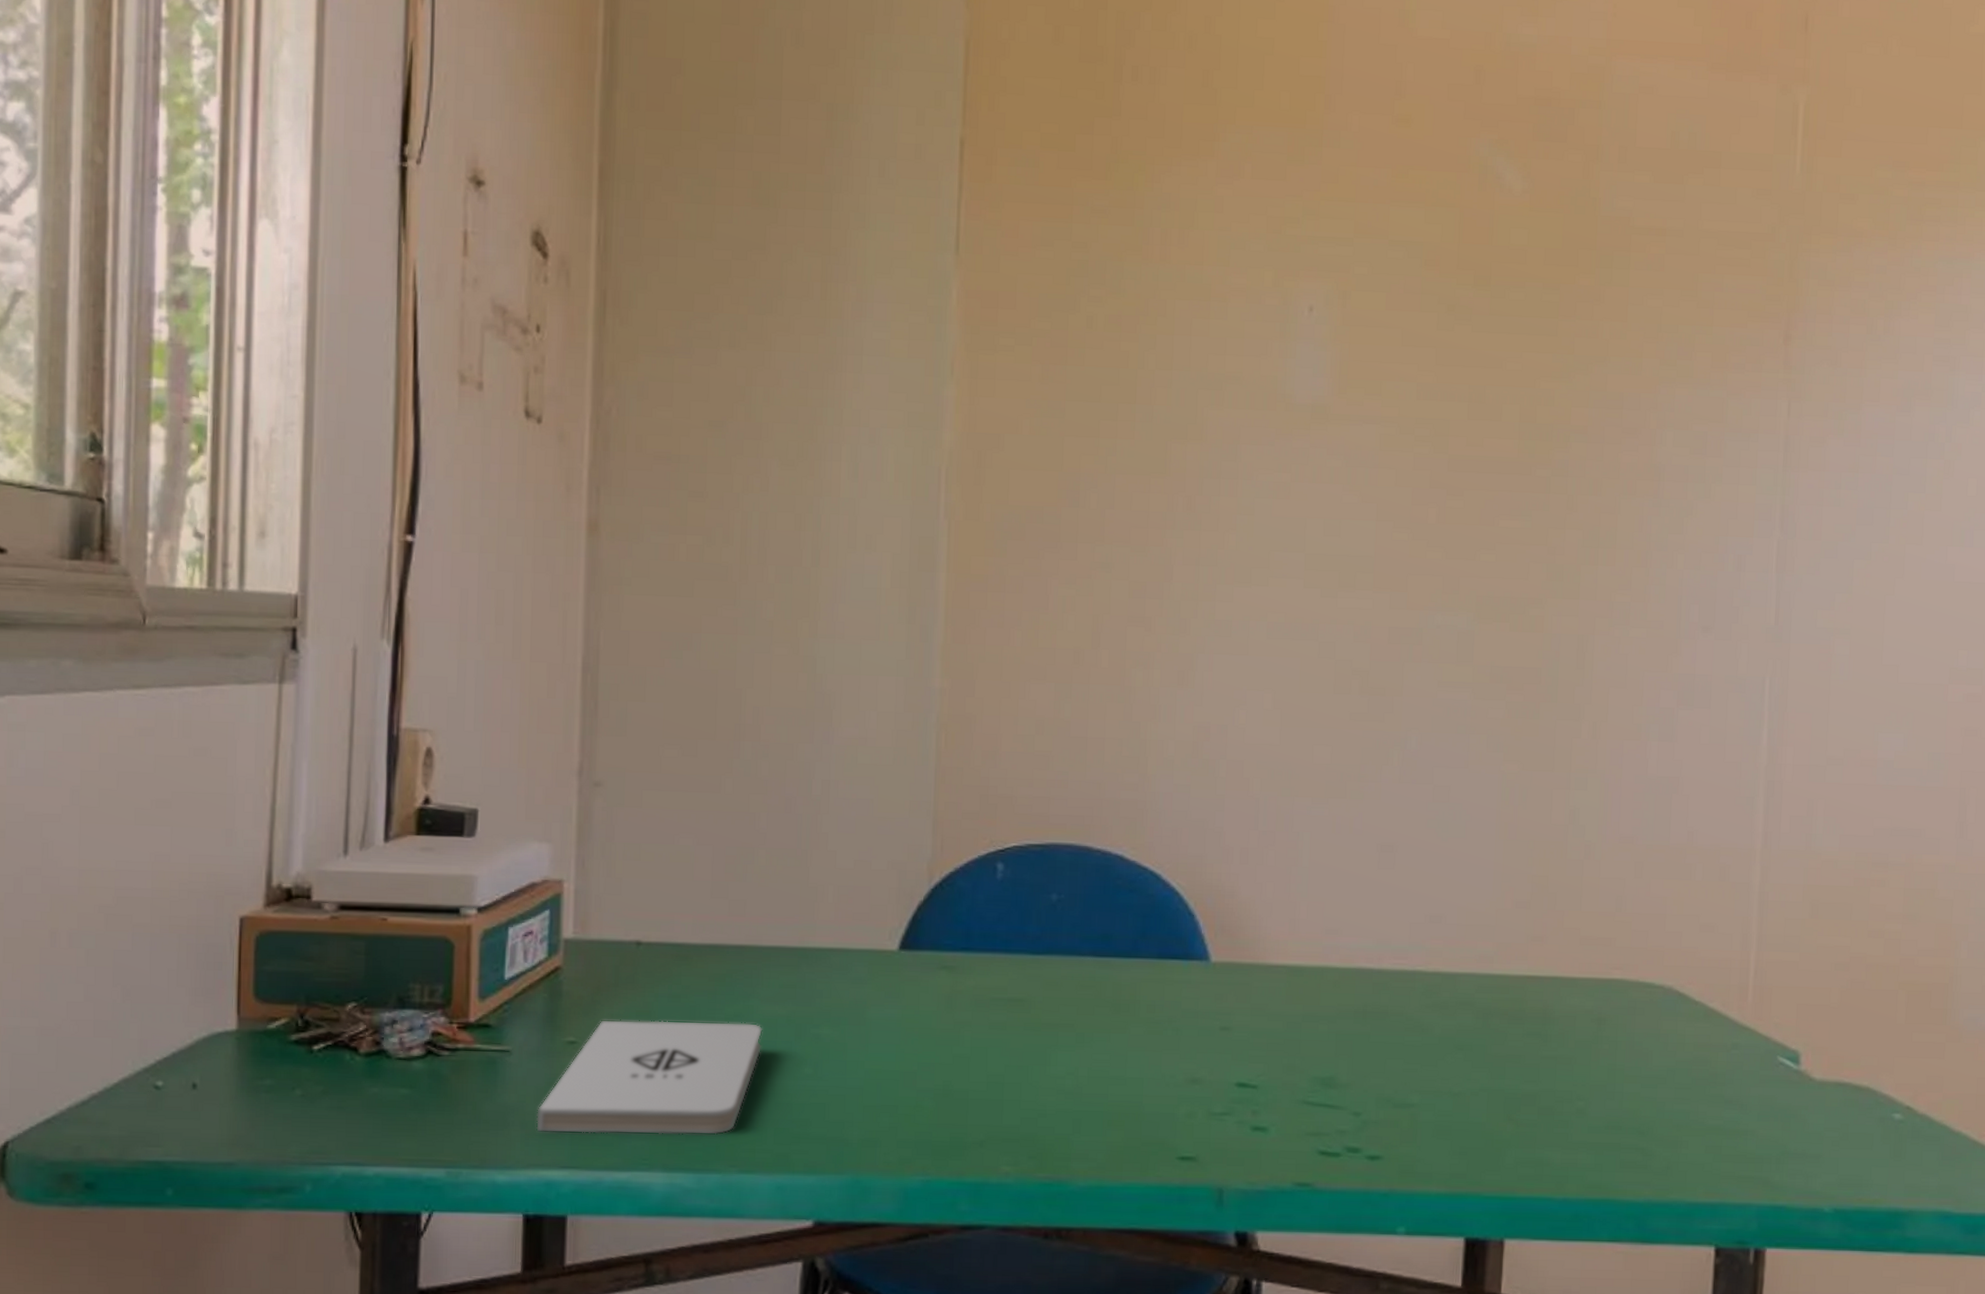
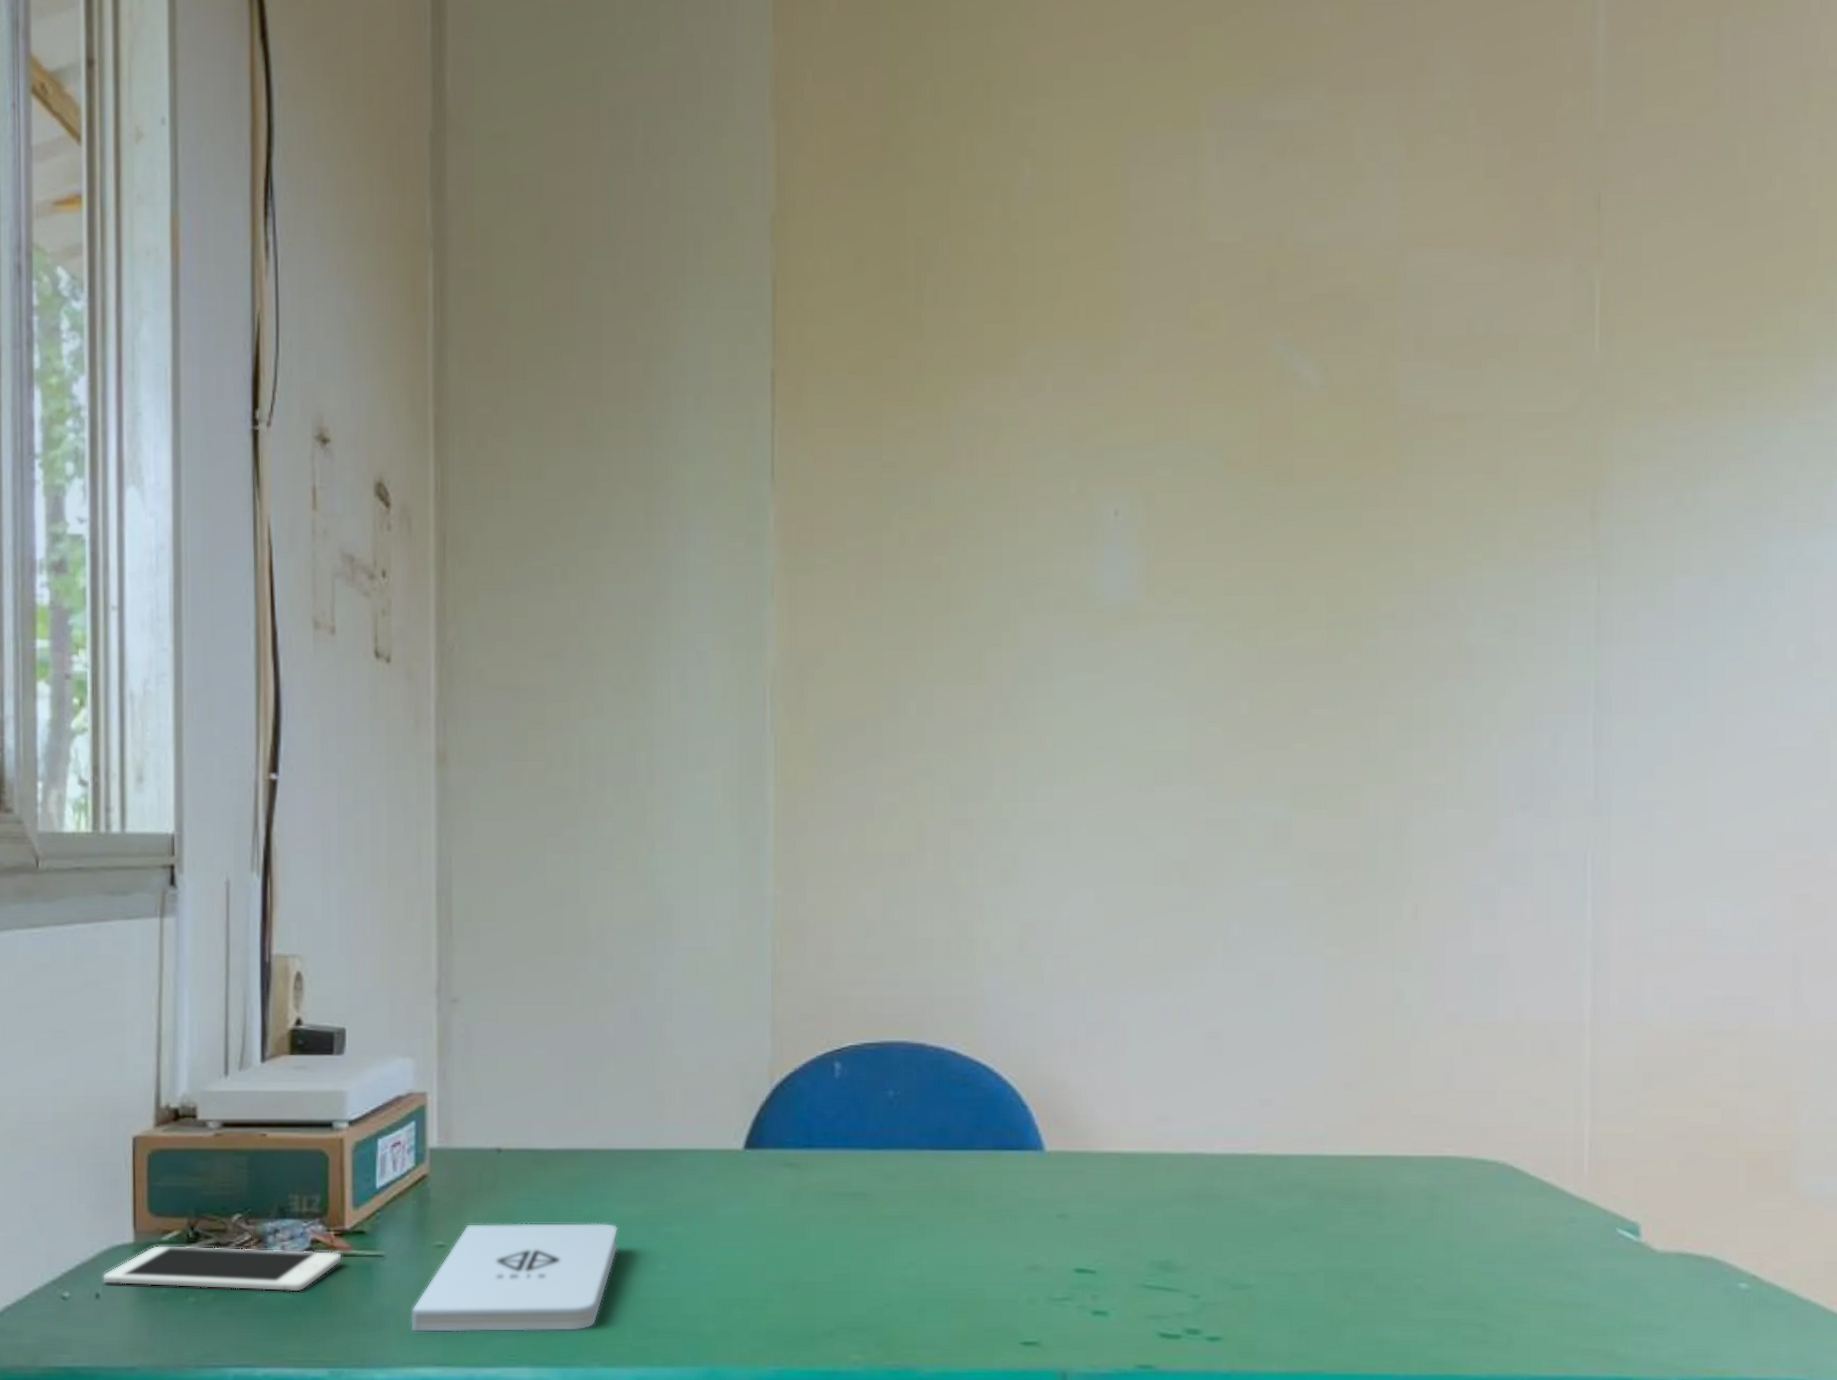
cell phone: none [200,1033,466,1088] -> present [102,1245,343,1293]

